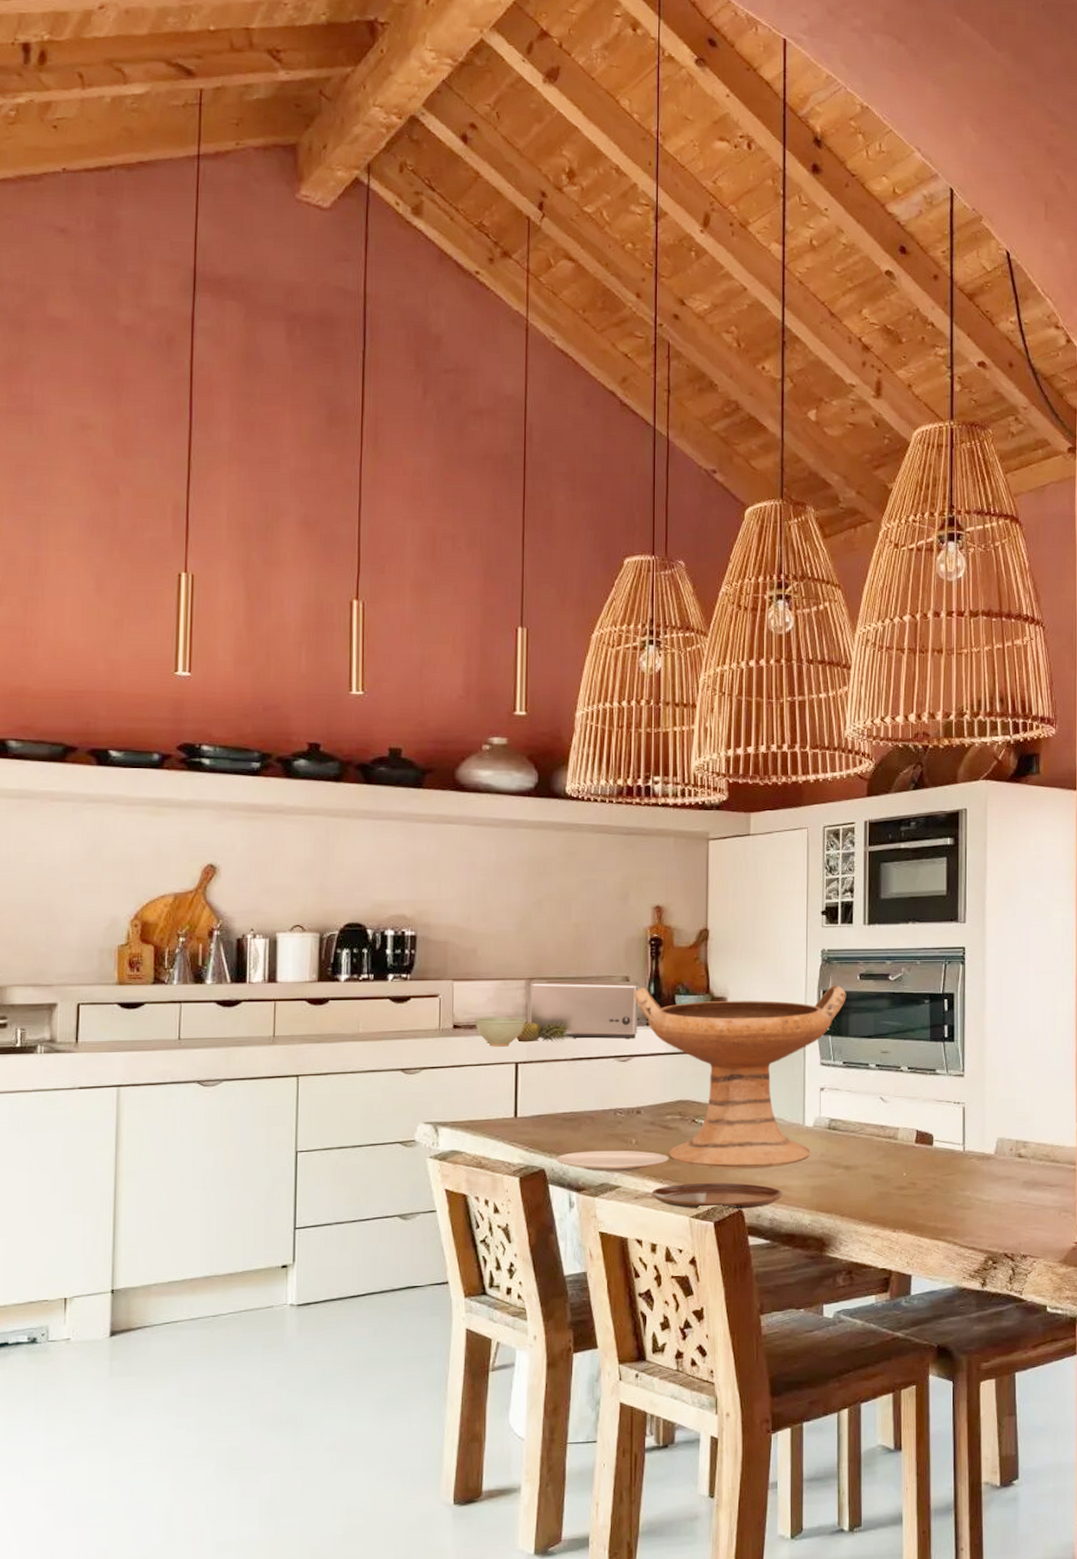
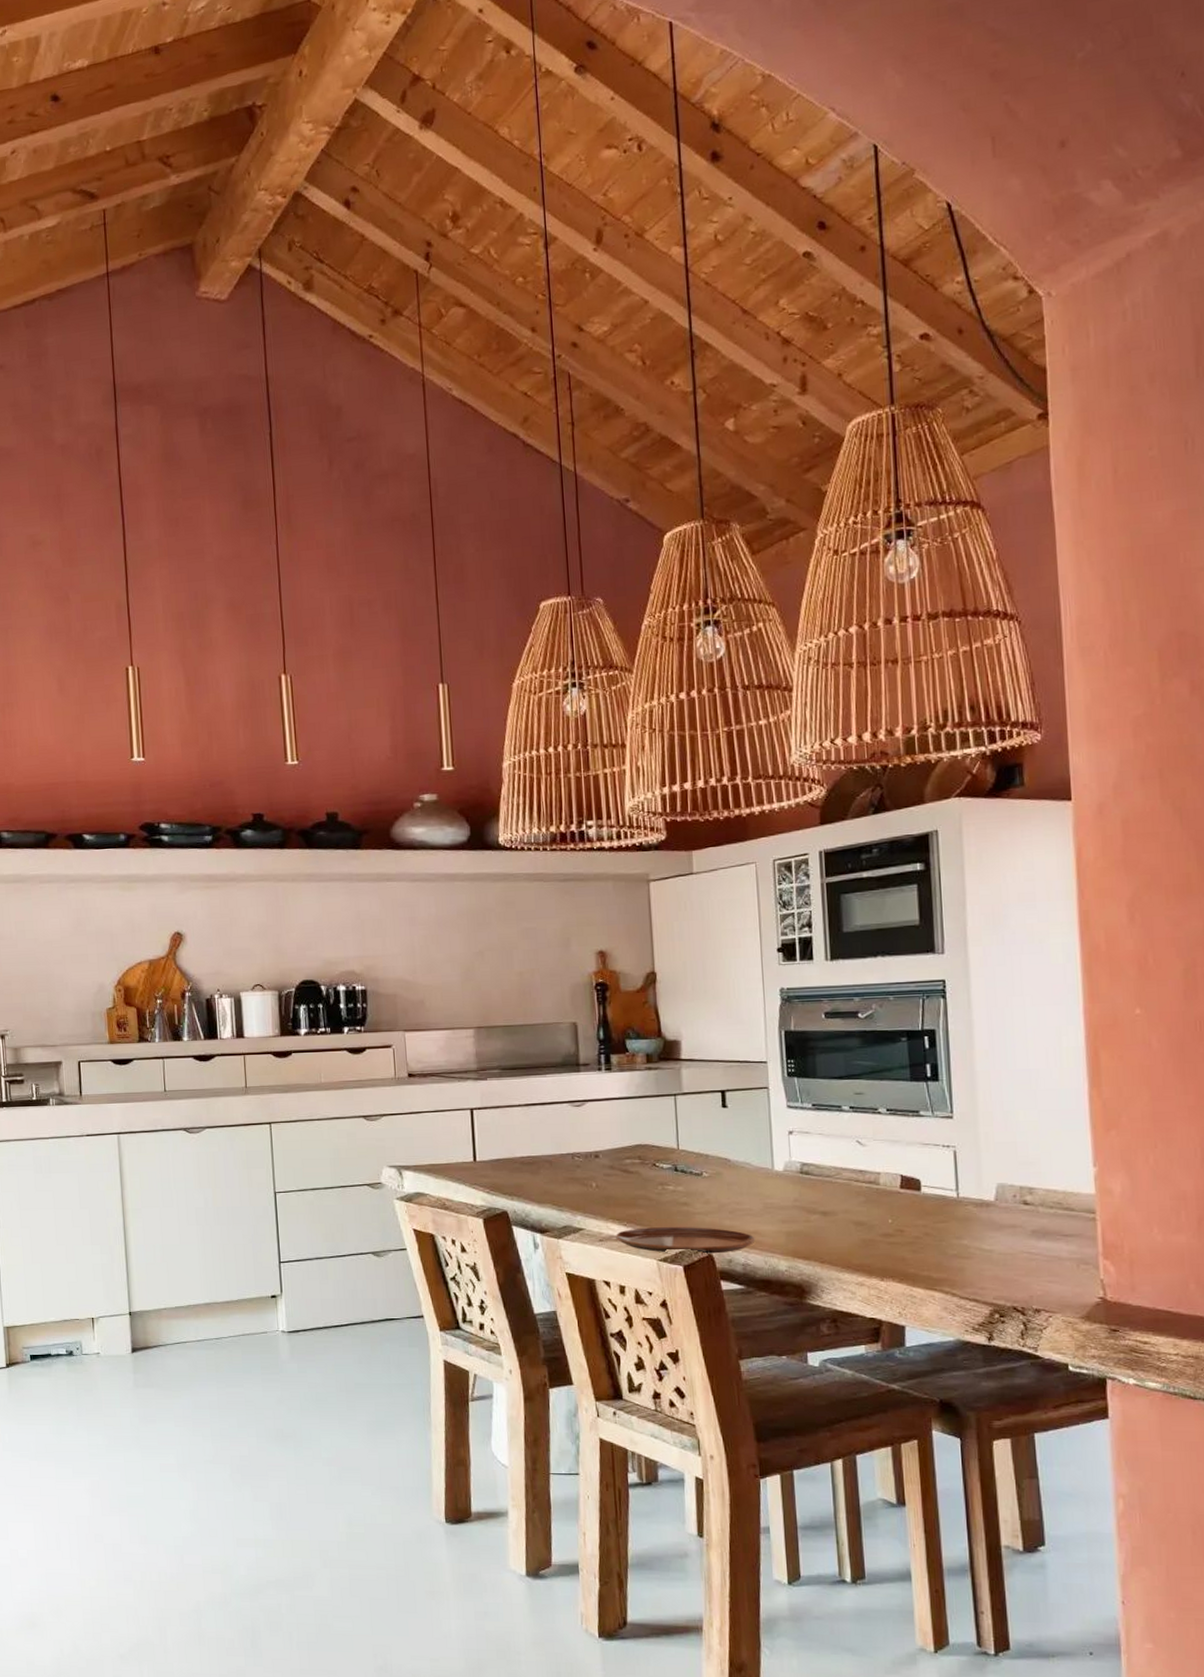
bowl: present [474,1017,527,1047] -> none [427,1065,478,1094]
fruit: present [516,1022,569,1043] -> none [469,1069,521,1090]
toaster: present [526,979,639,1040] -> none [477,1027,589,1085]
plate: present [556,1150,669,1172] -> none [517,1193,632,1214]
decorative bowl: present [634,985,847,1170] -> none [583,1025,811,1214]

